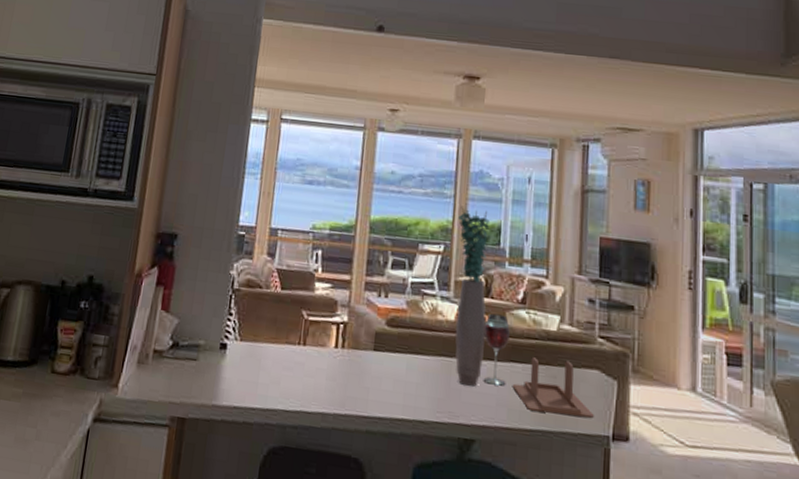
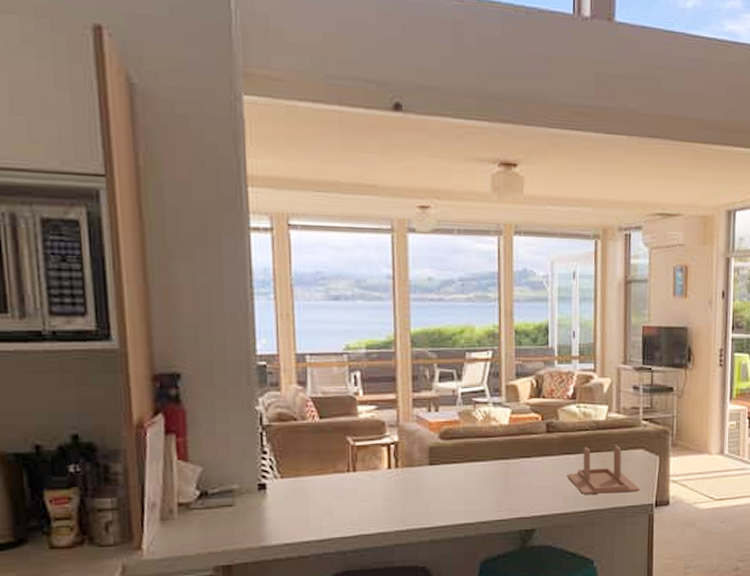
vase: present [454,205,490,386] -> none [505,308,540,483]
wineglass: present [484,313,510,386] -> none [539,412,562,478]

